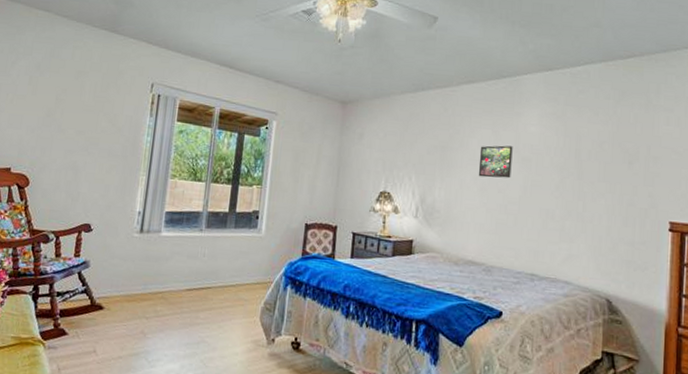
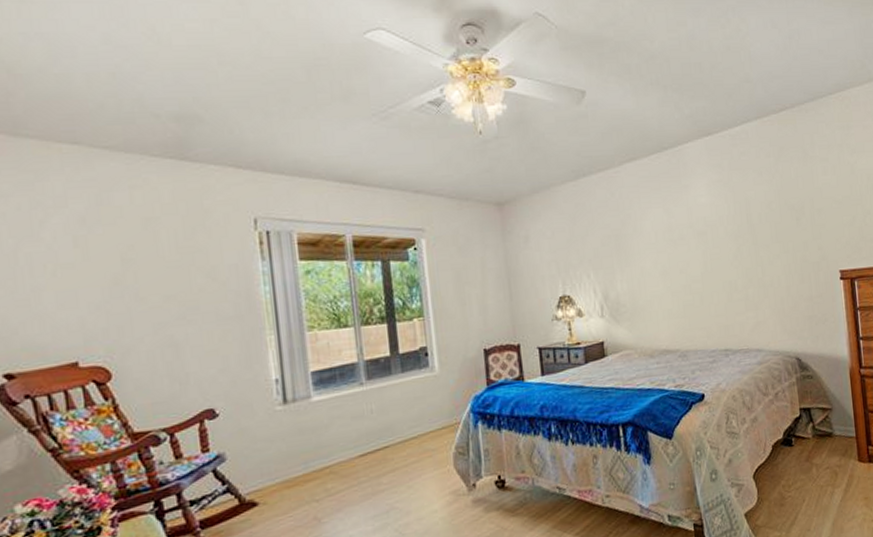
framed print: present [478,145,513,179] -> none [655,222,690,261]

